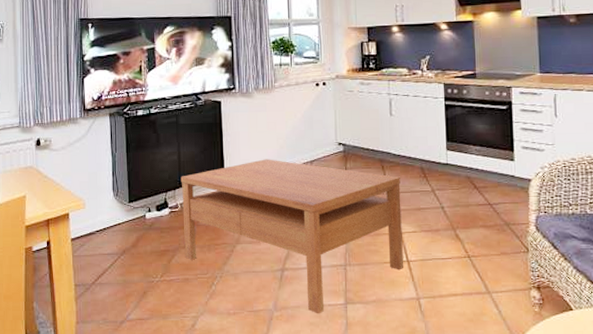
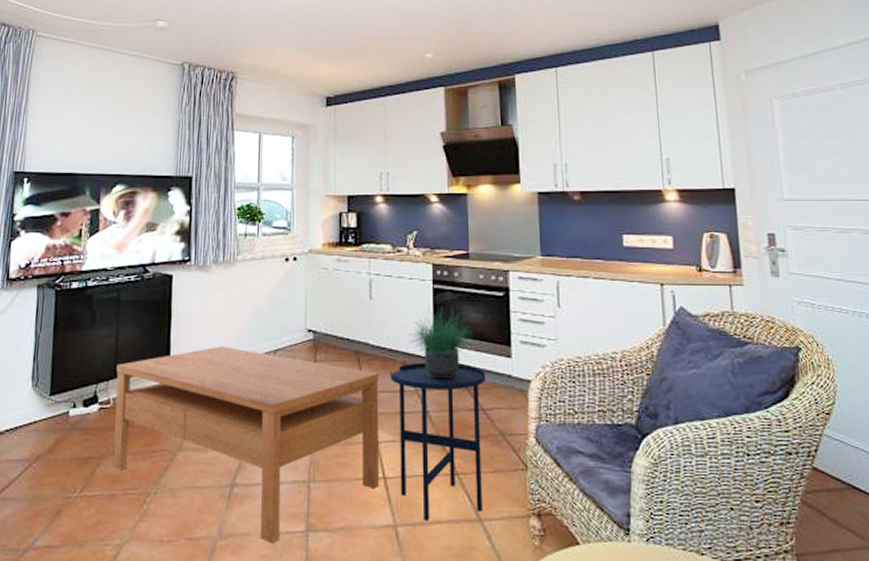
side table: none [410,167,493,295] -> present [390,362,486,522]
potted plant: none [424,120,481,180] -> present [408,306,474,379]

